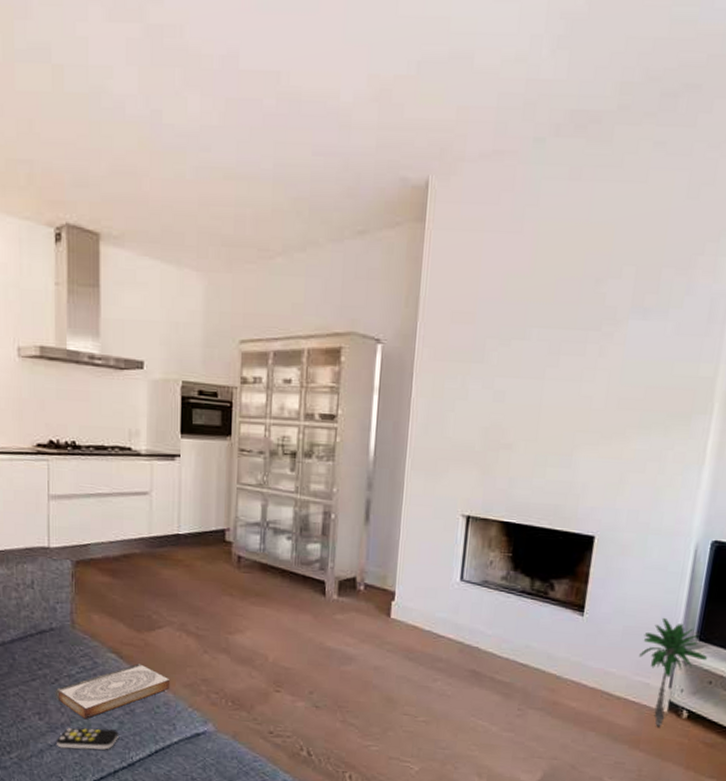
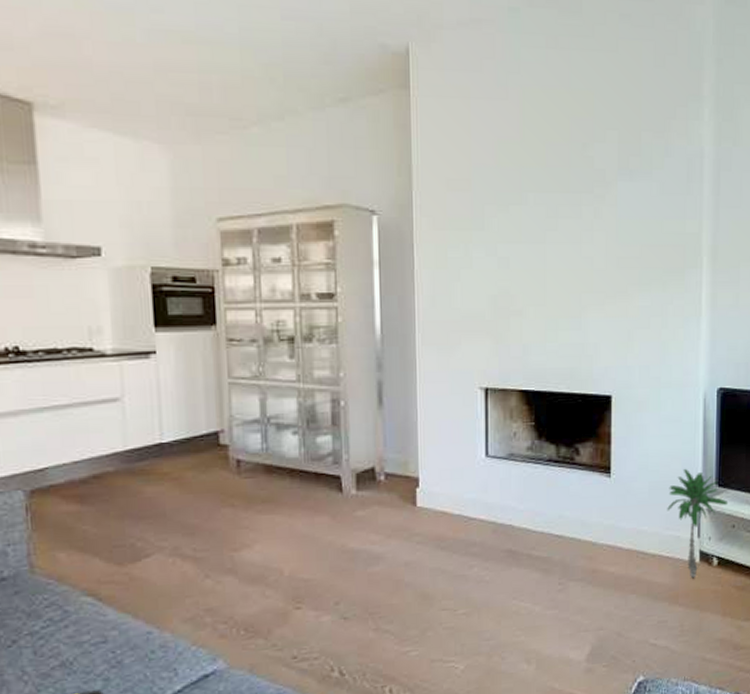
book: present [55,663,171,720] -> none [12,603,167,685]

